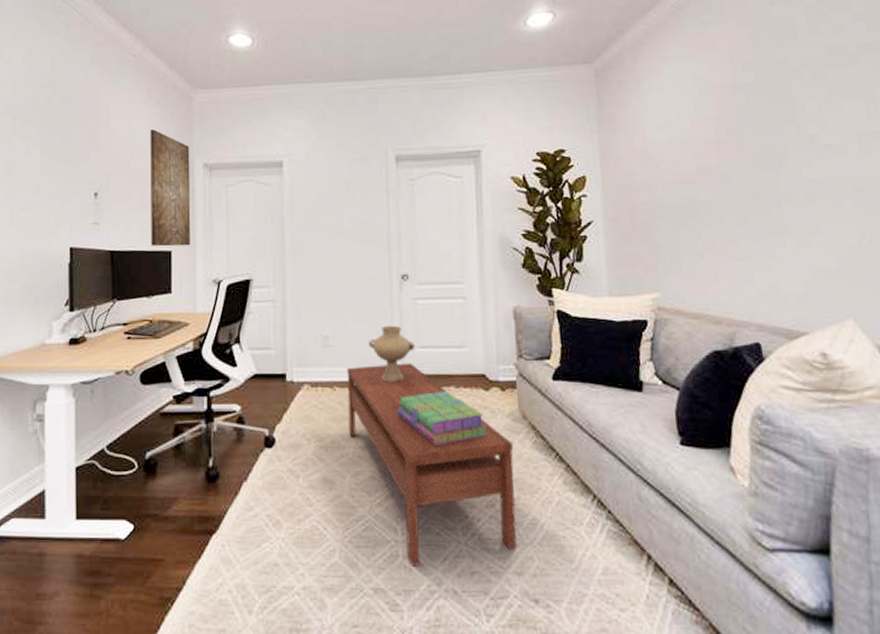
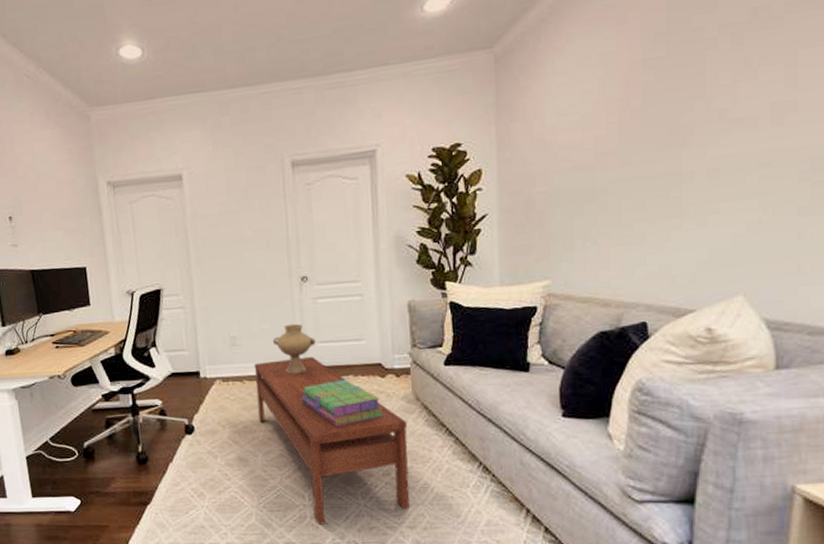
wall art: present [150,129,191,247] -> none [53,151,103,264]

